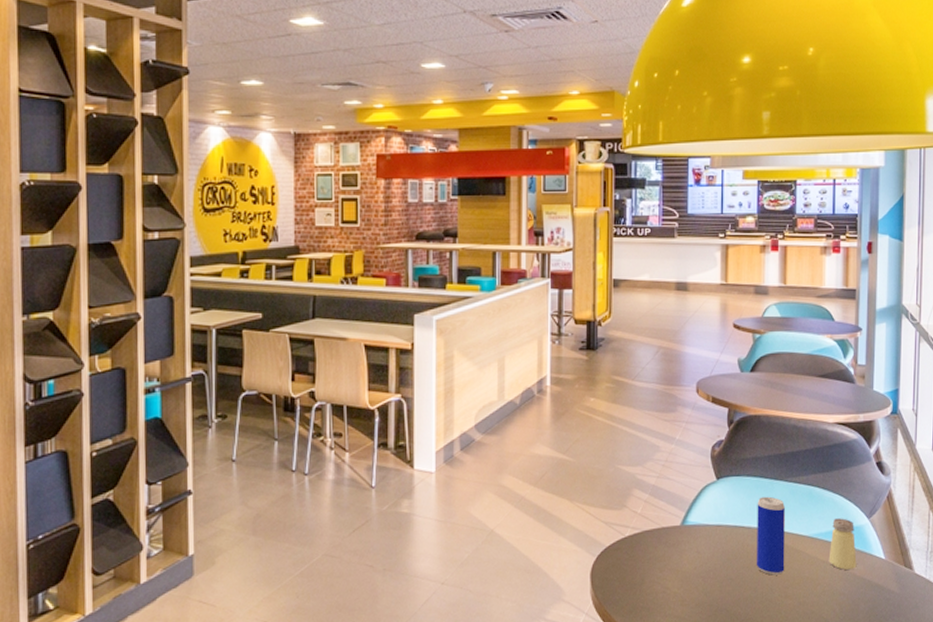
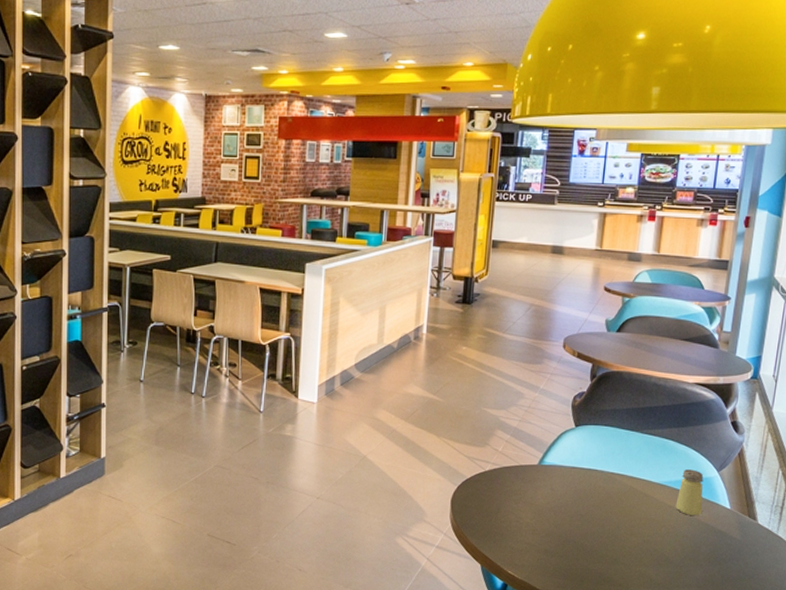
beverage can: present [757,496,785,575] -> none [606,445,638,515]

